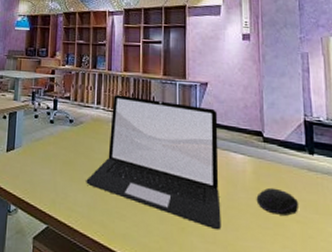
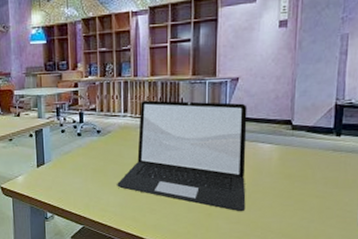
computer mouse: present [256,187,299,216] -> none [280,170,321,193]

